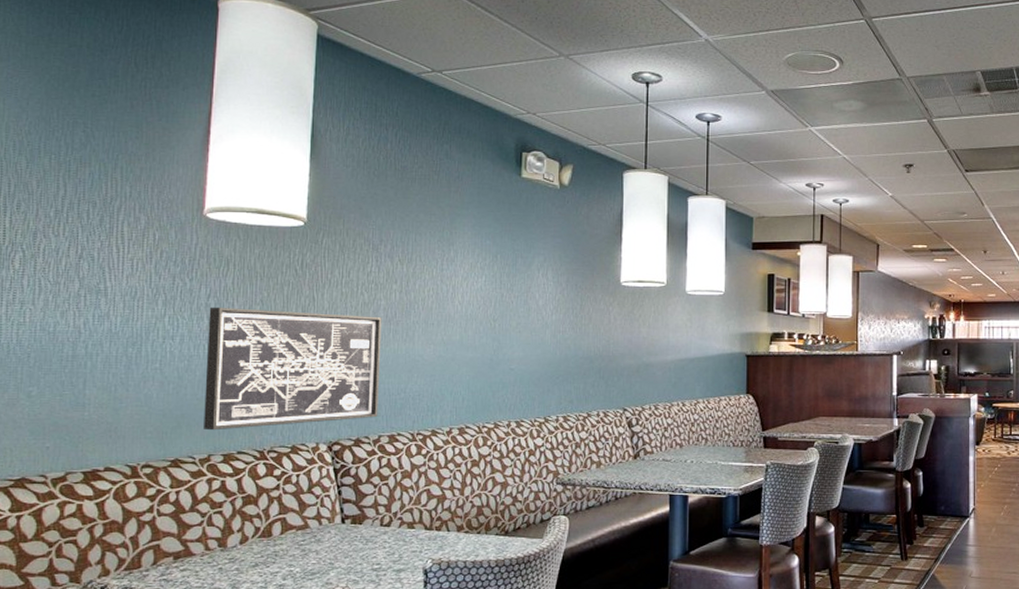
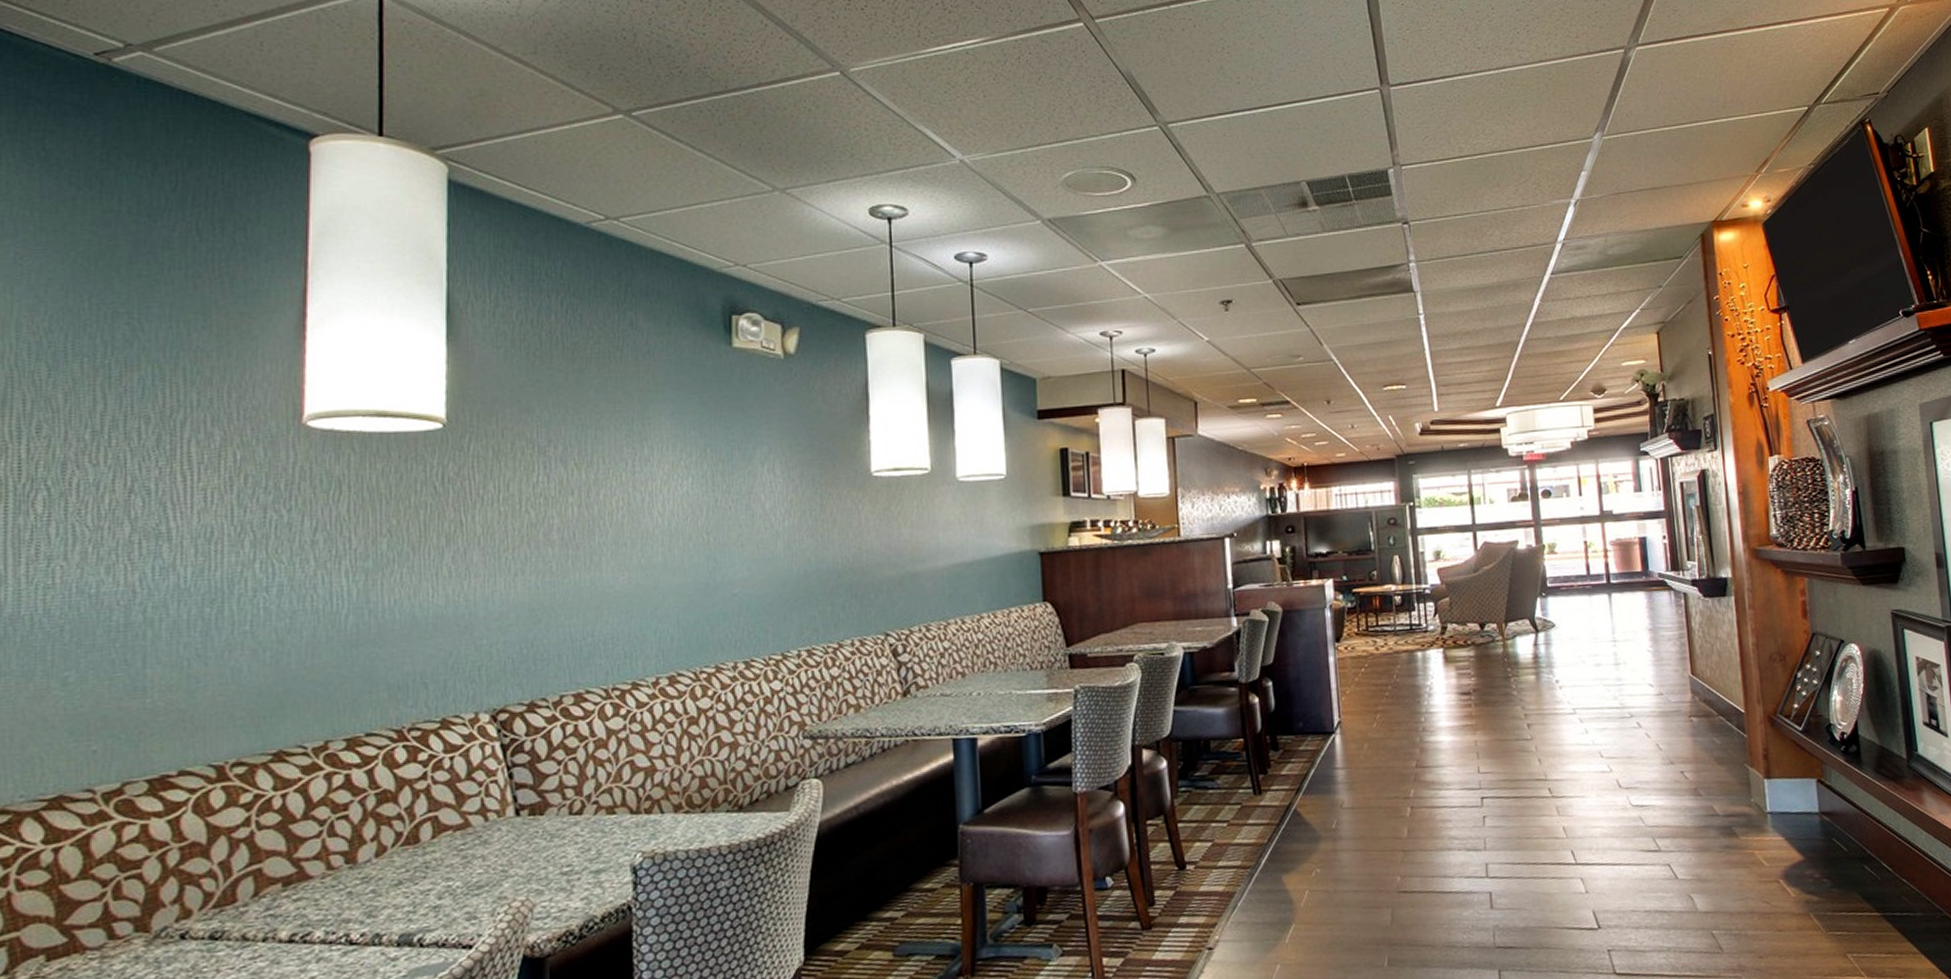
wall art: present [204,307,382,431] -> none [315,539,558,709]

